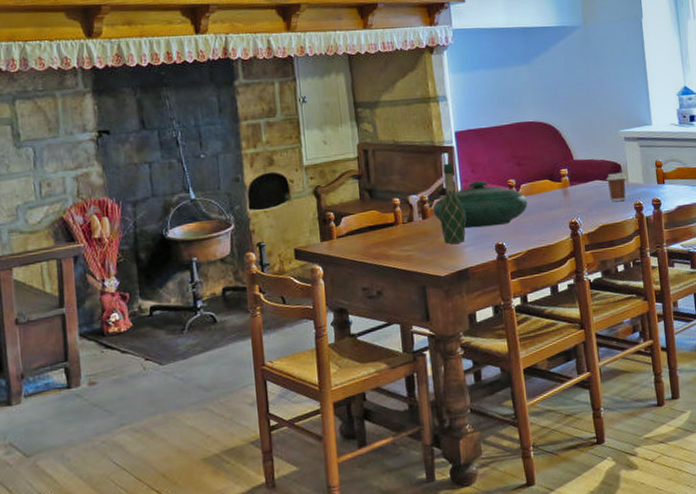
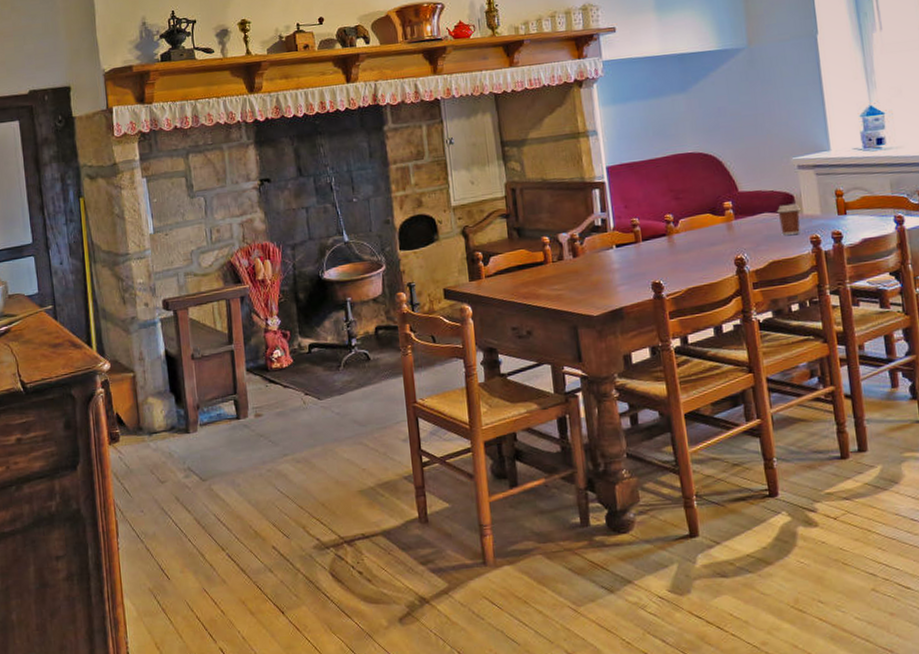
decorative bowl: present [432,180,528,229] -> none [583,216,687,267]
wine bottle: present [439,163,466,244] -> none [591,199,619,283]

